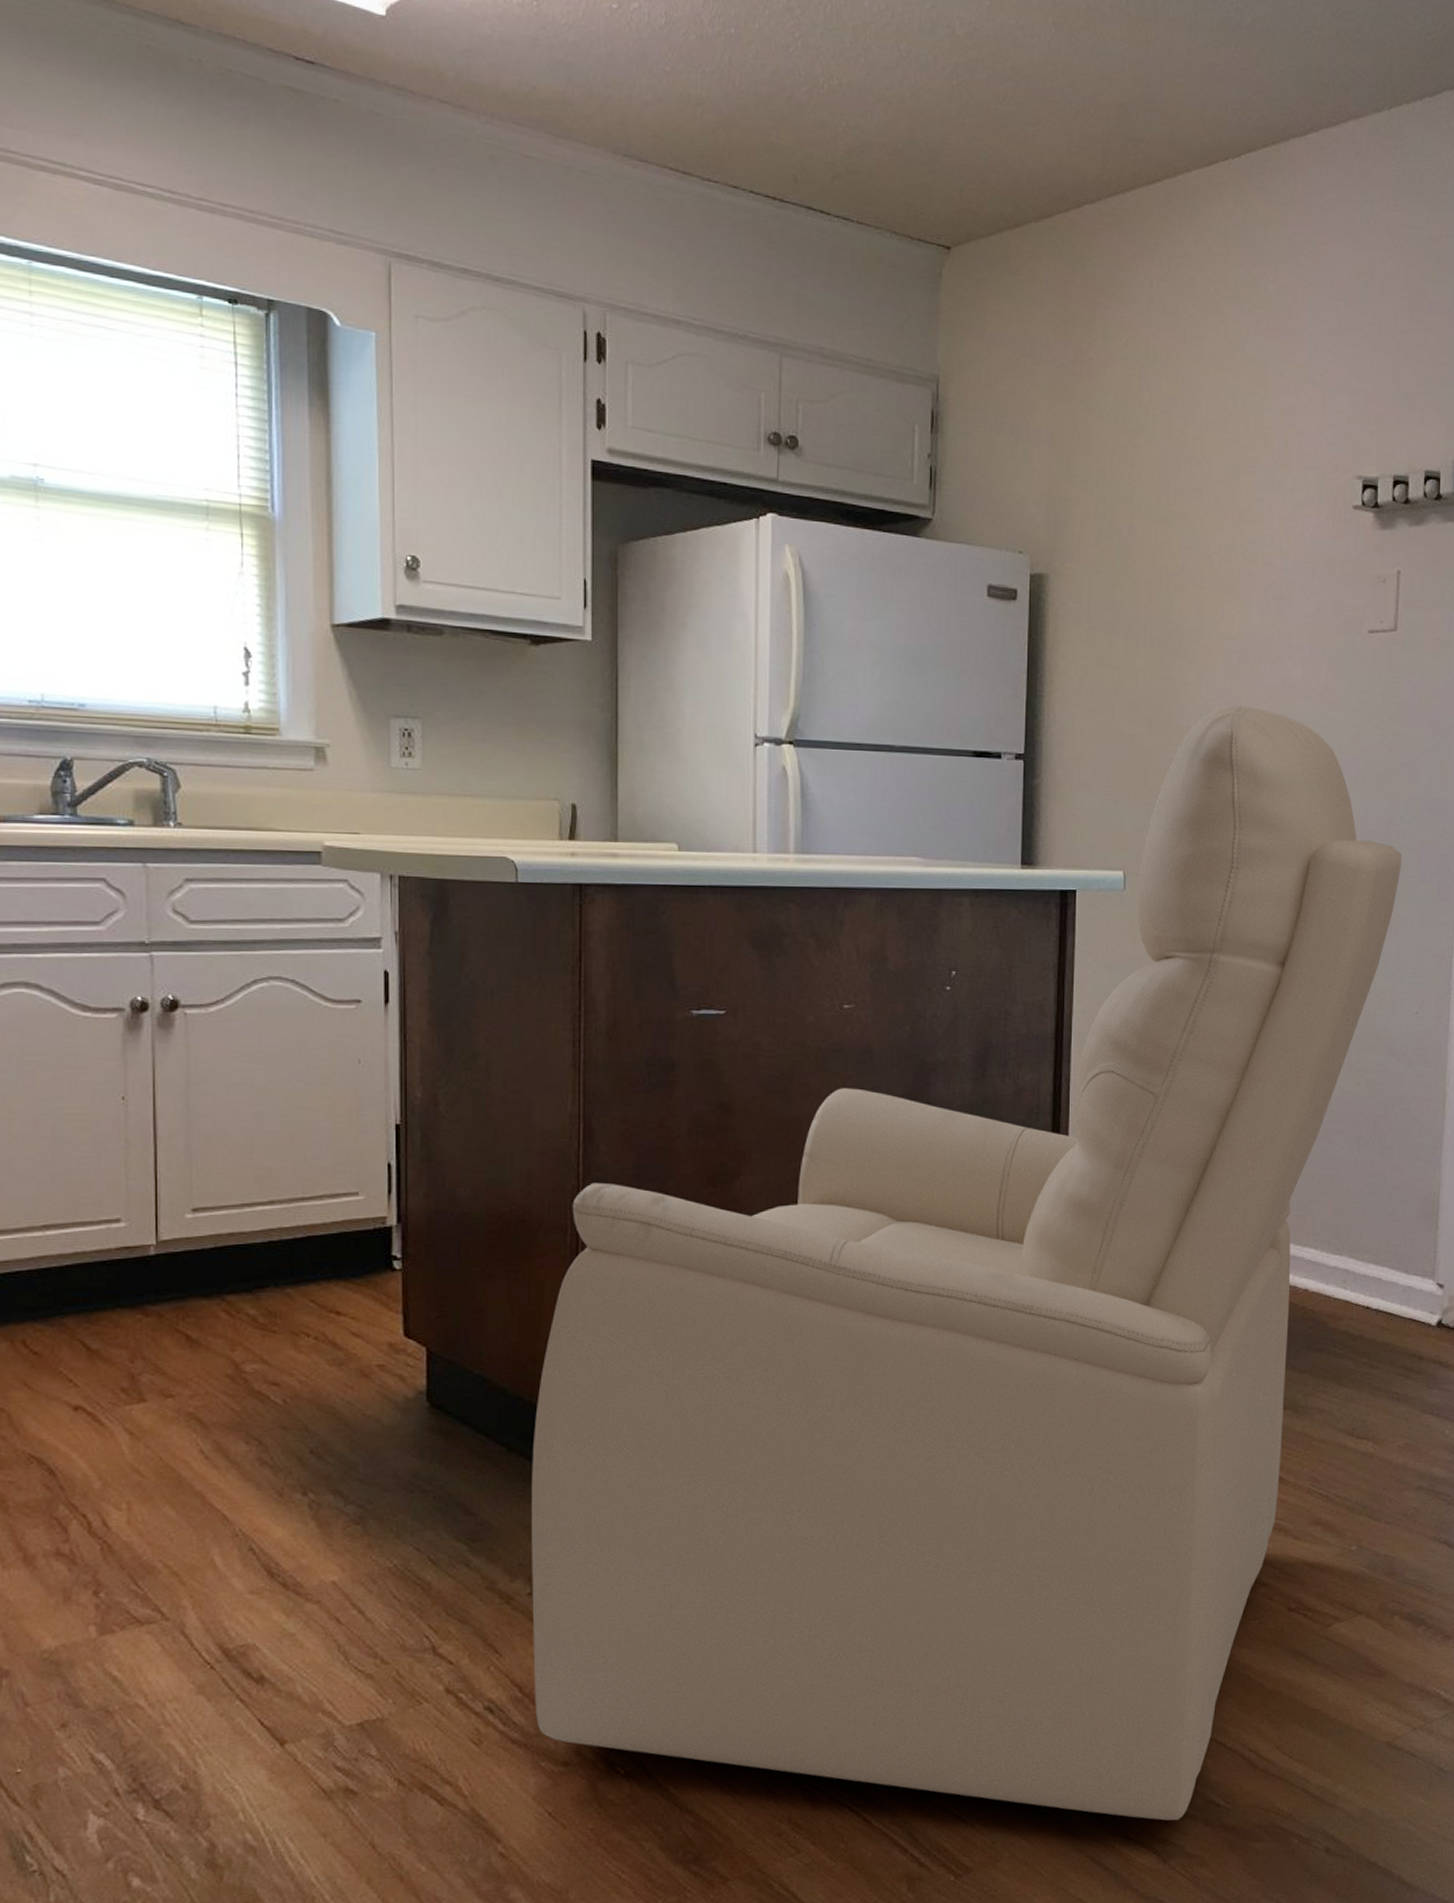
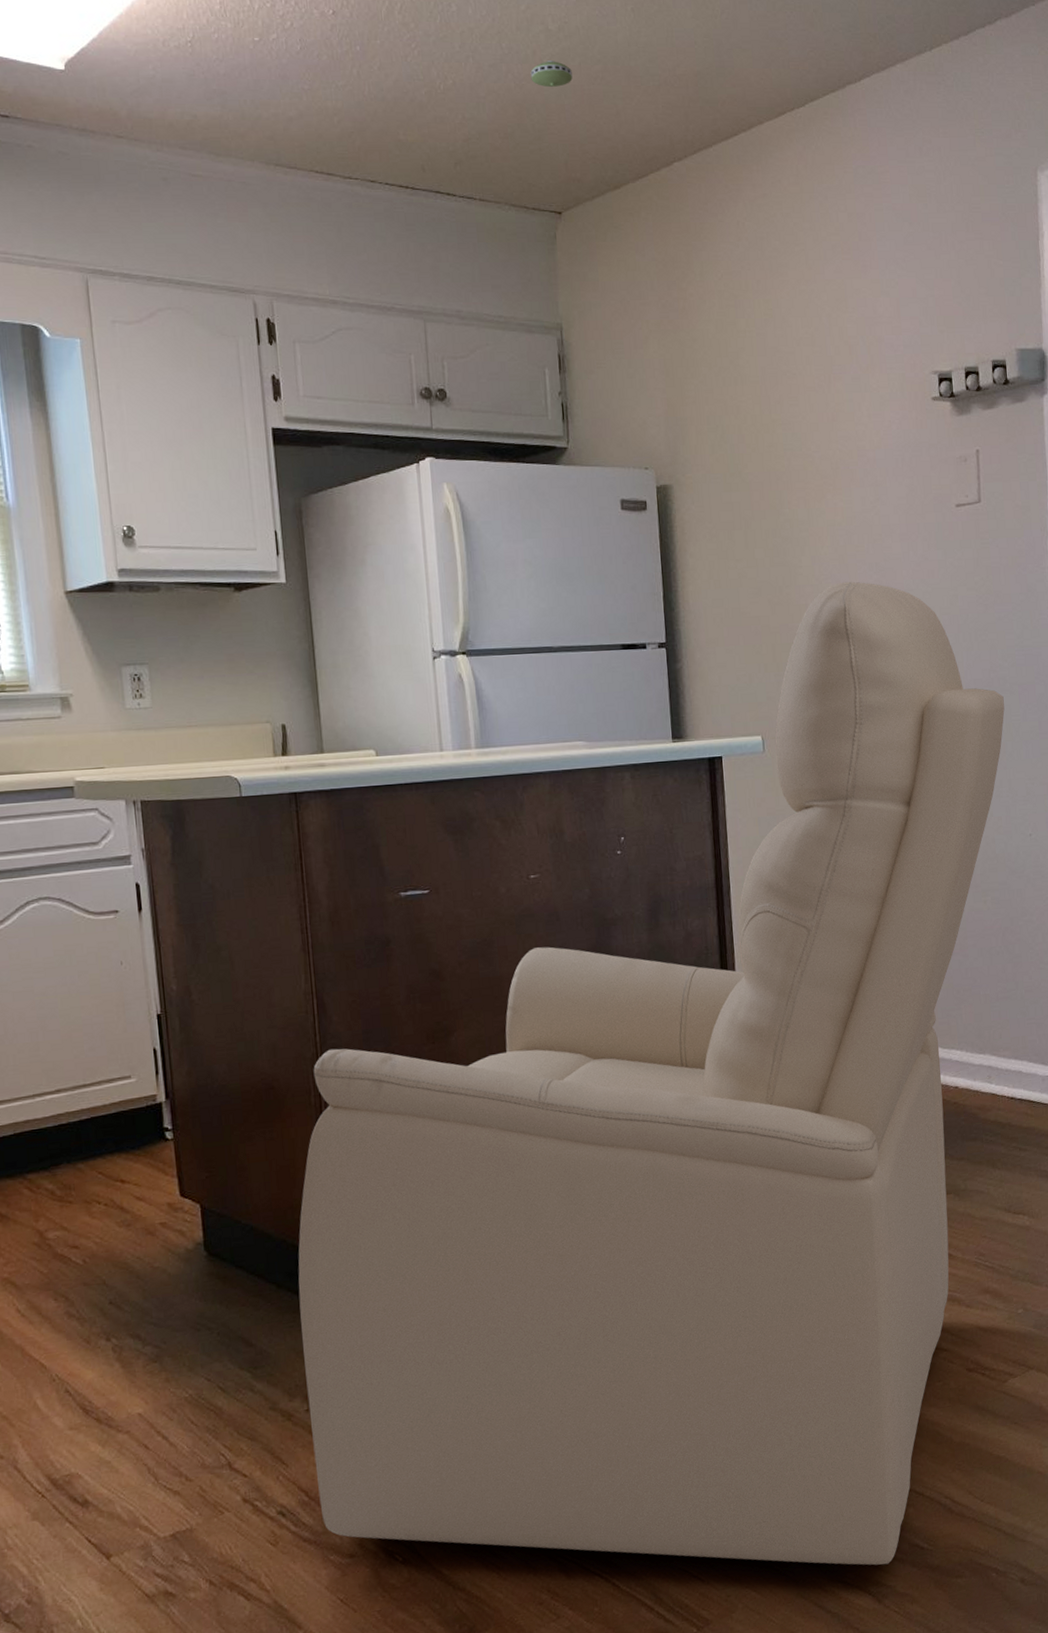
smoke detector: none [929,70,978,102] -> present [530,61,573,87]

